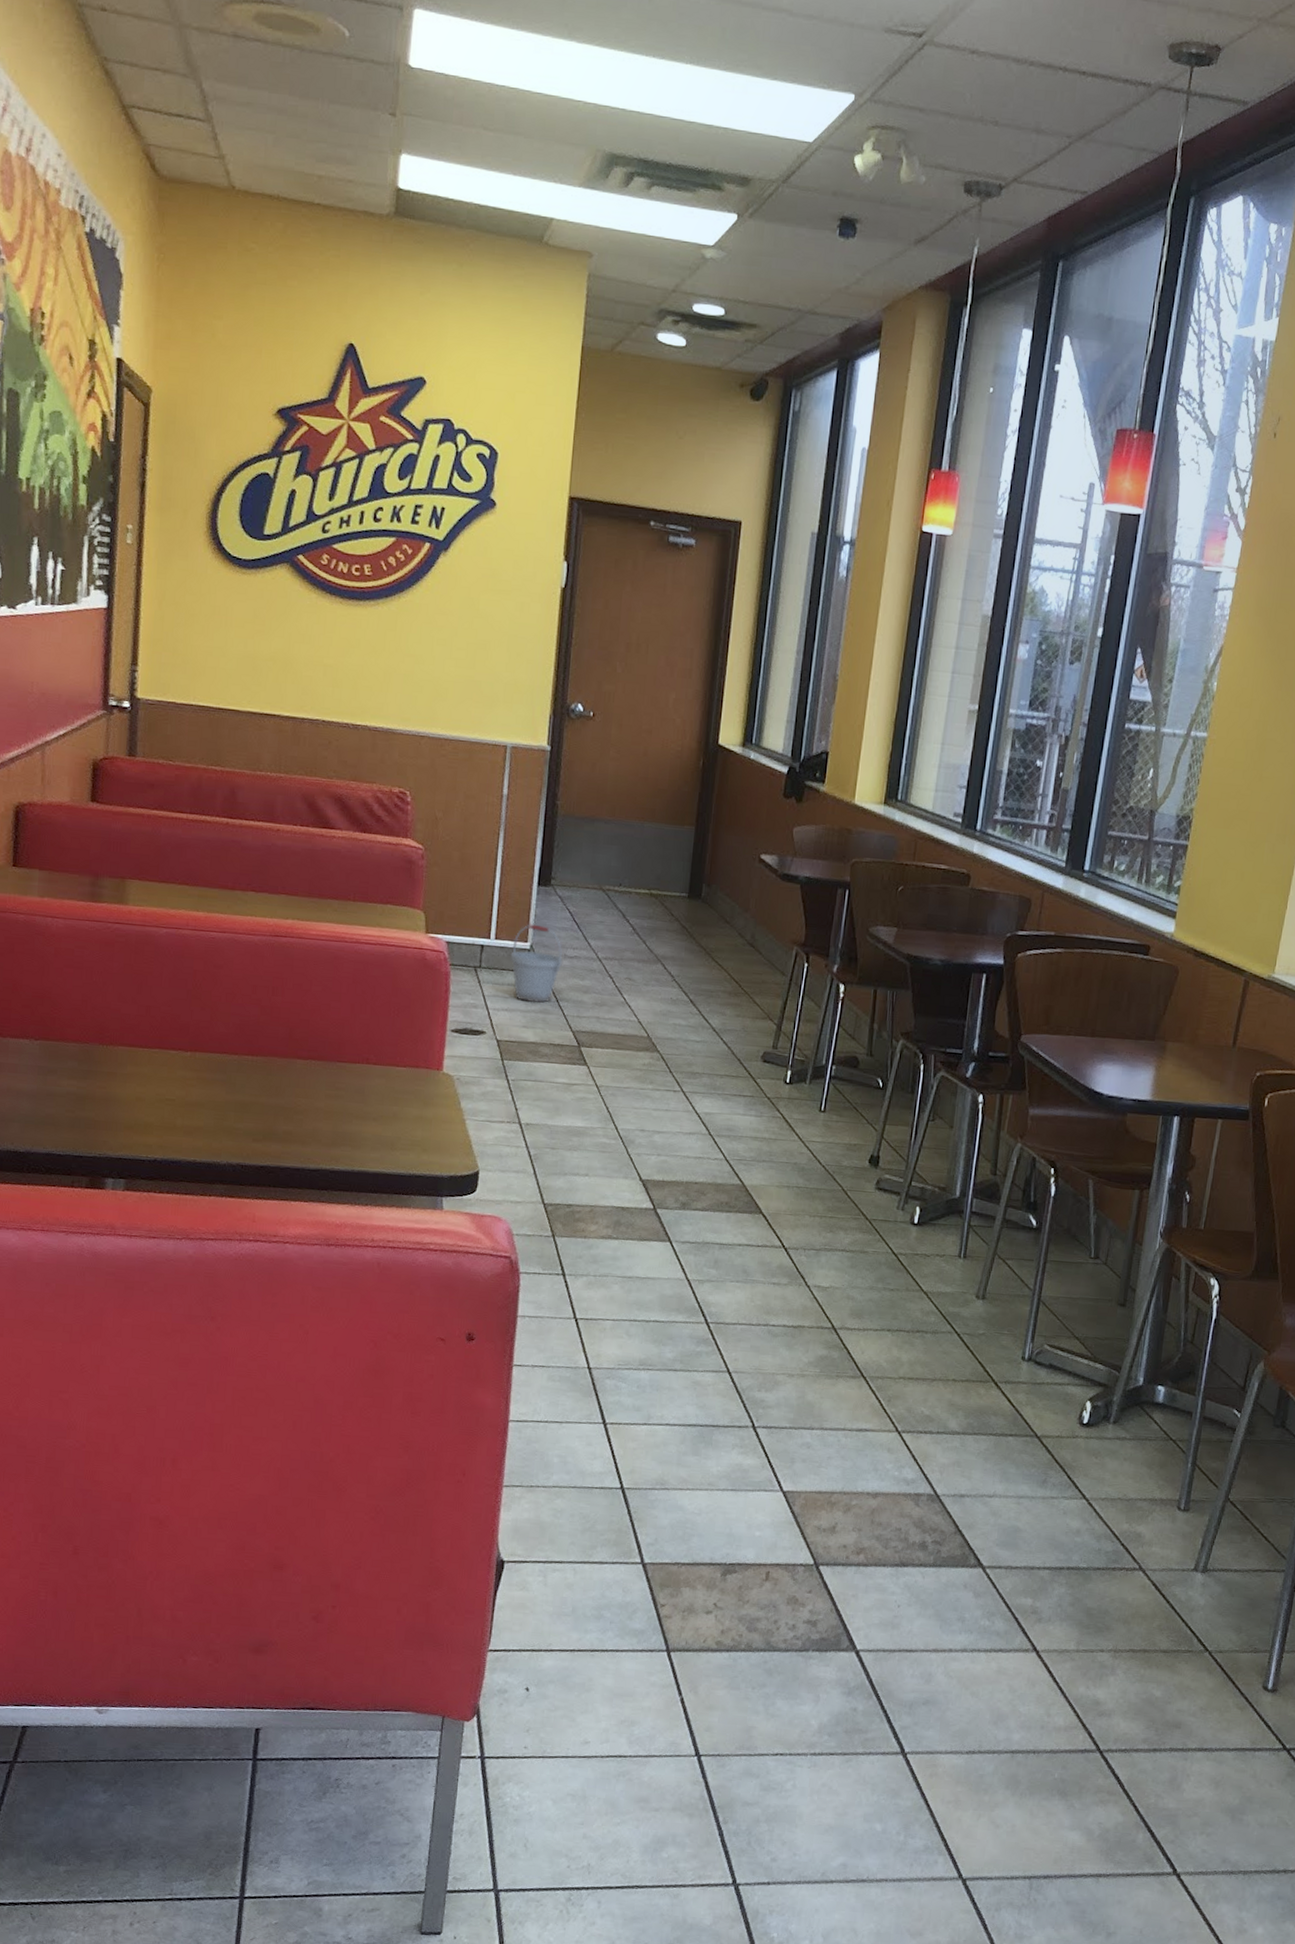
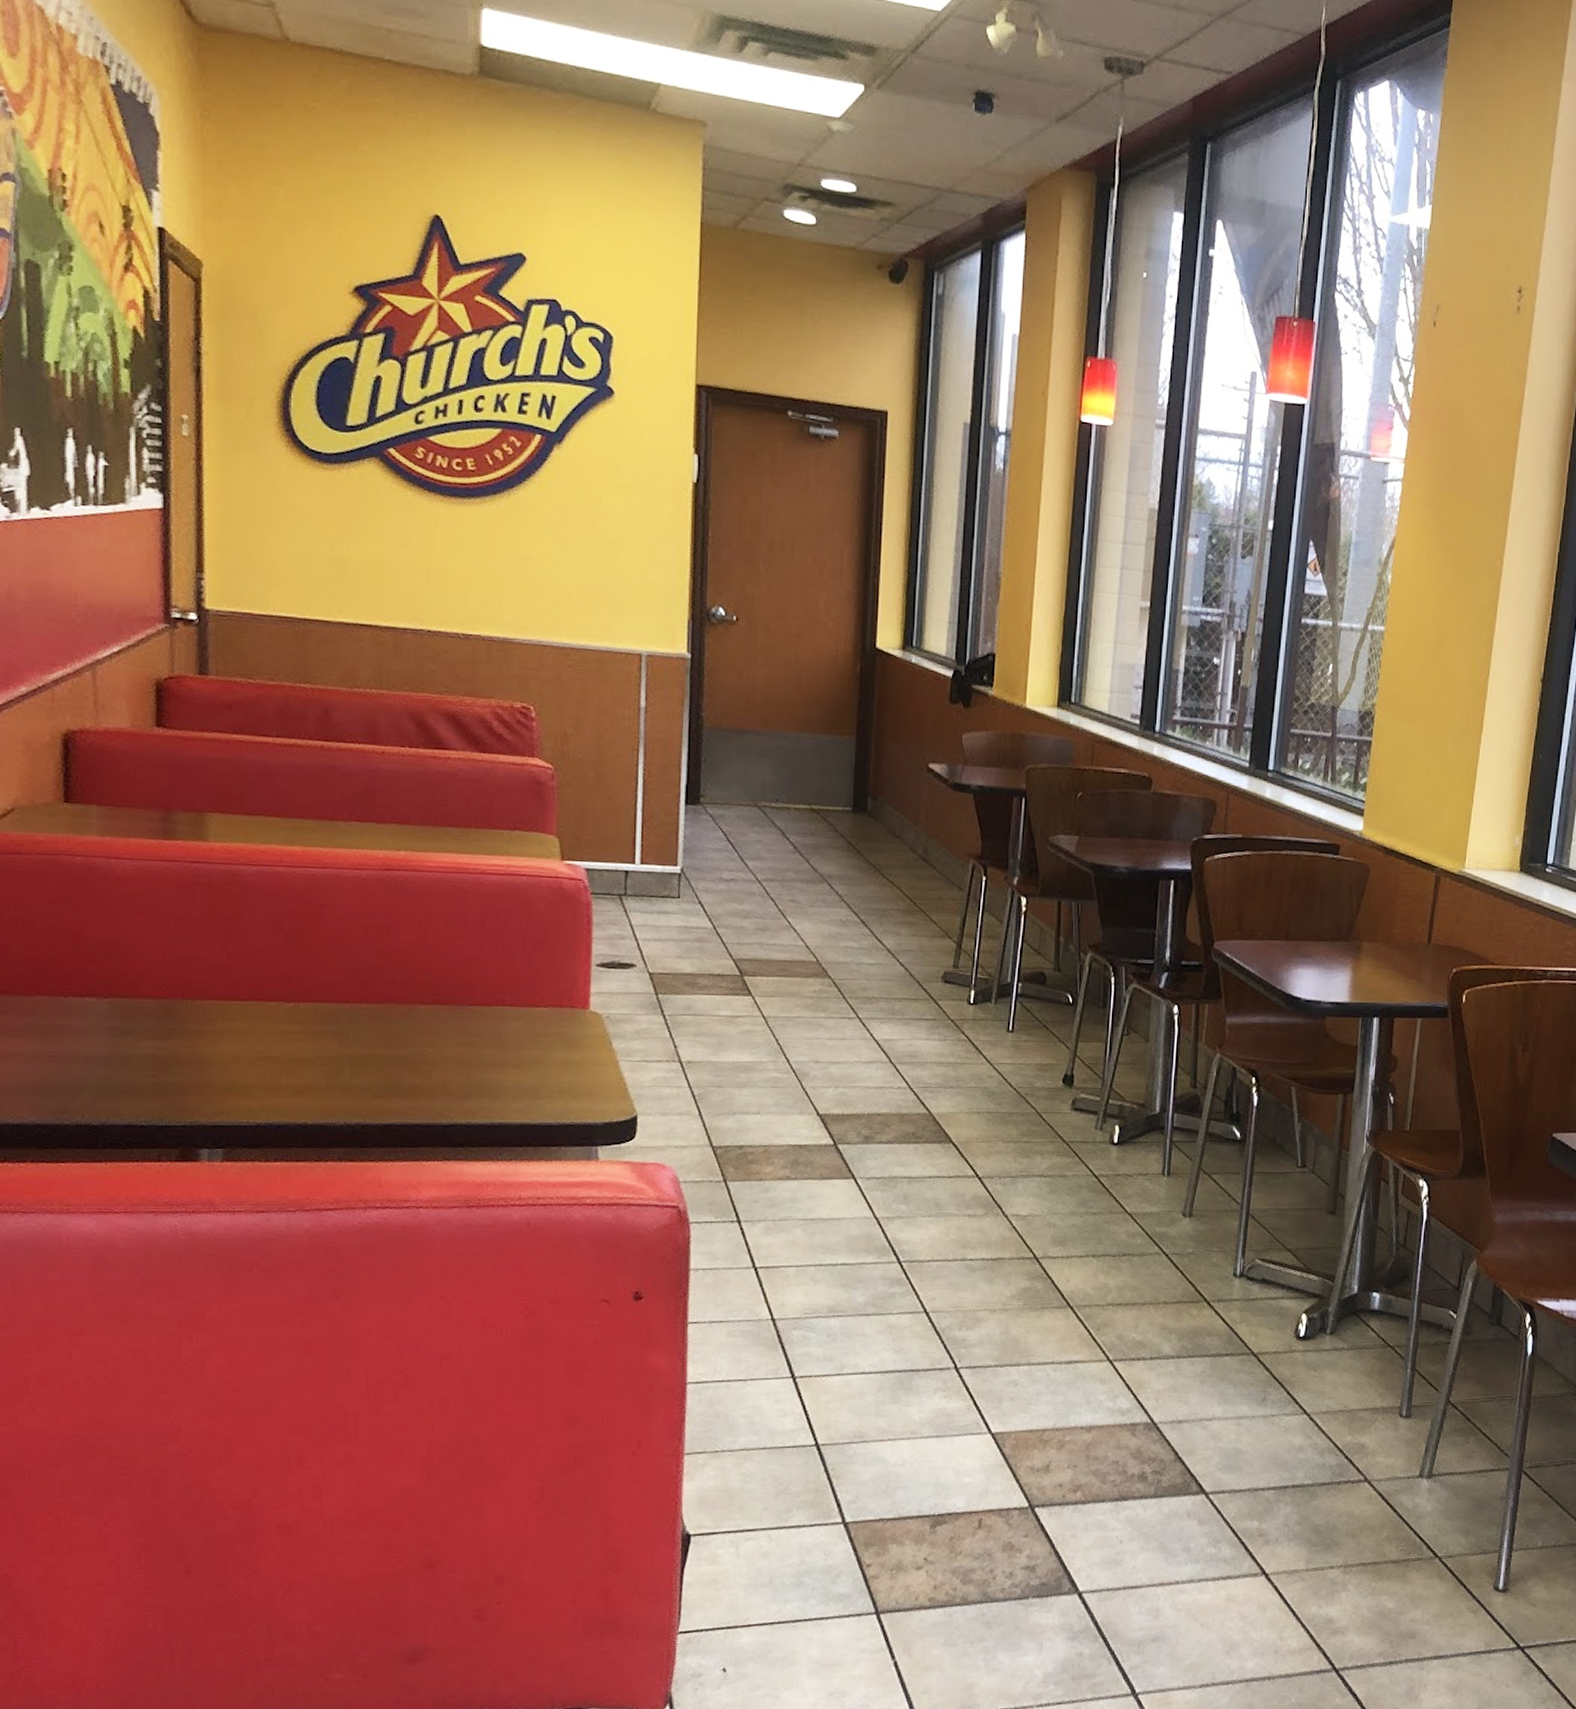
bucket: present [510,924,563,1004] -> none [659,846,718,931]

